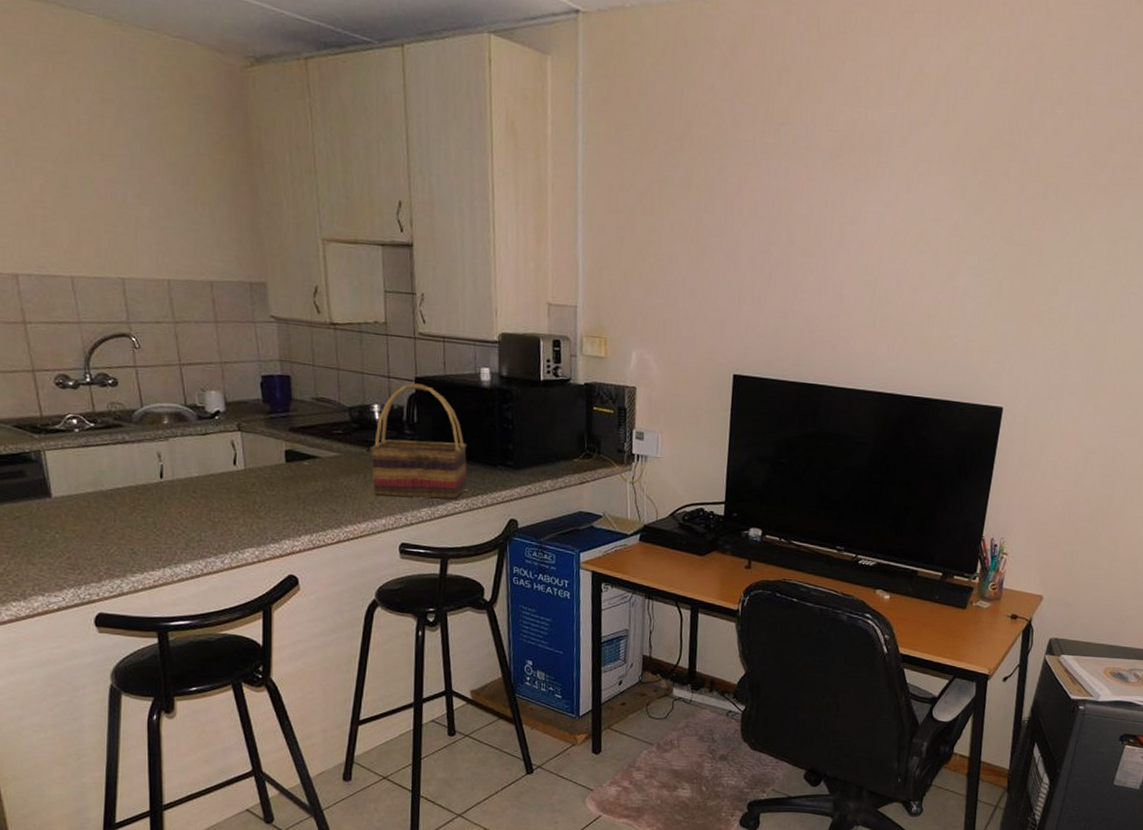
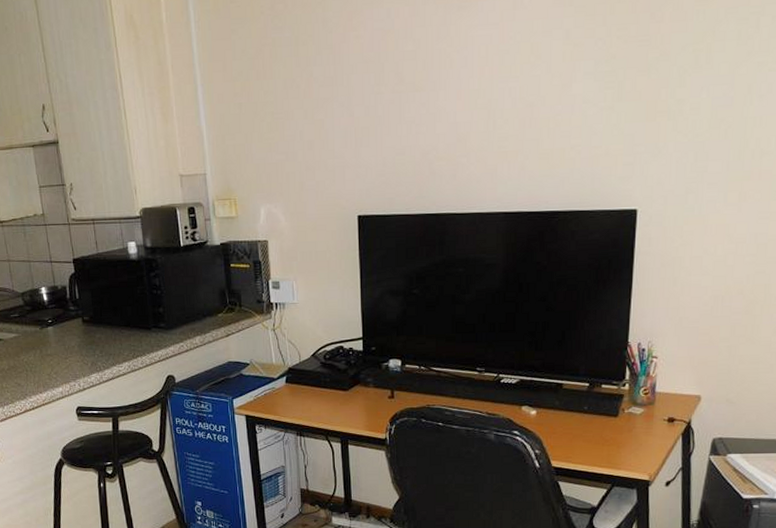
woven basket: present [370,383,467,500] -> none [42,264,127,367]

